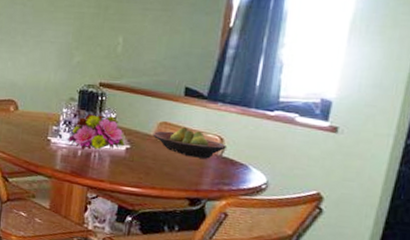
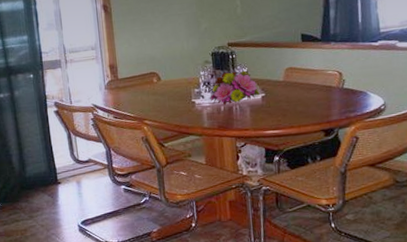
fruit bowl: present [153,127,227,159] -> none [282,69,346,94]

